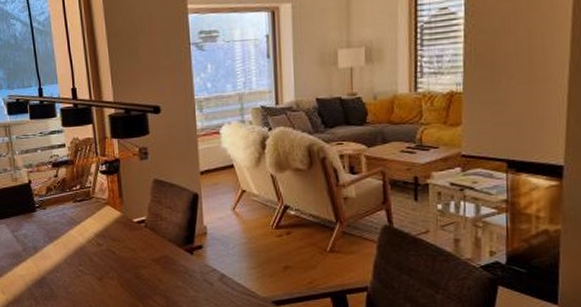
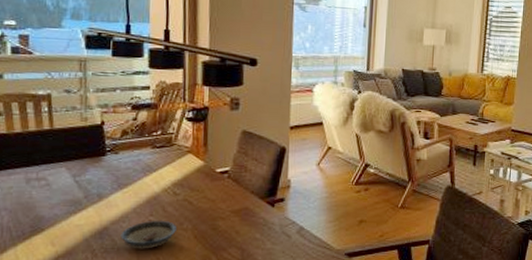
saucer: none [56,269,105,297] -> present [120,220,178,249]

